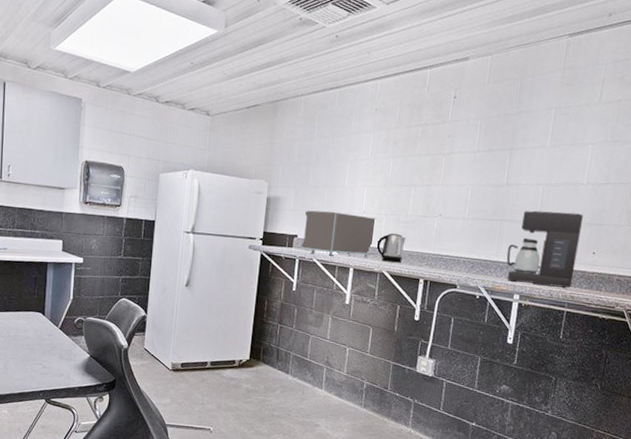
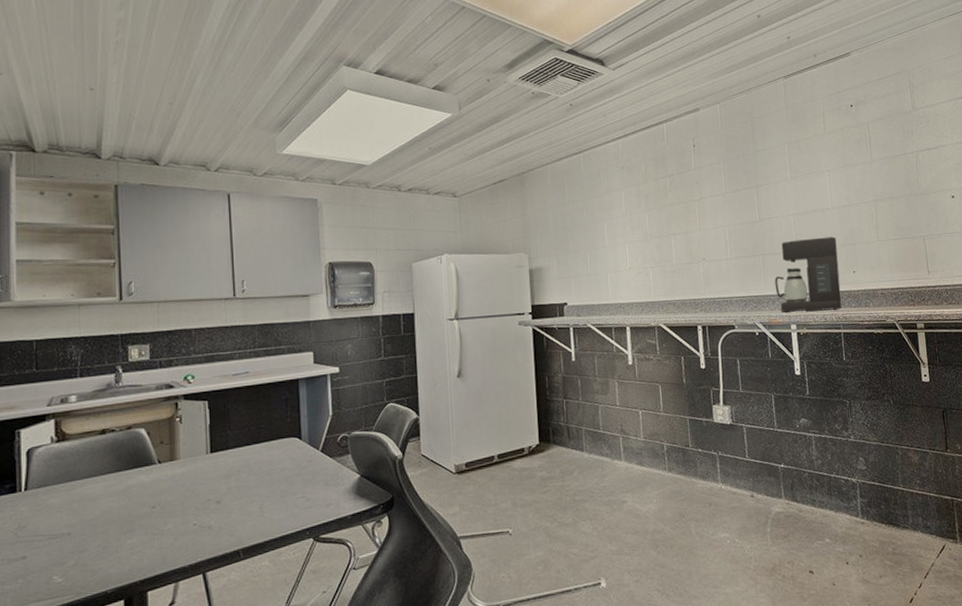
microwave: present [301,210,379,258] -> none [571,272,651,318]
kettle: present [377,233,406,263] -> none [649,284,676,315]

